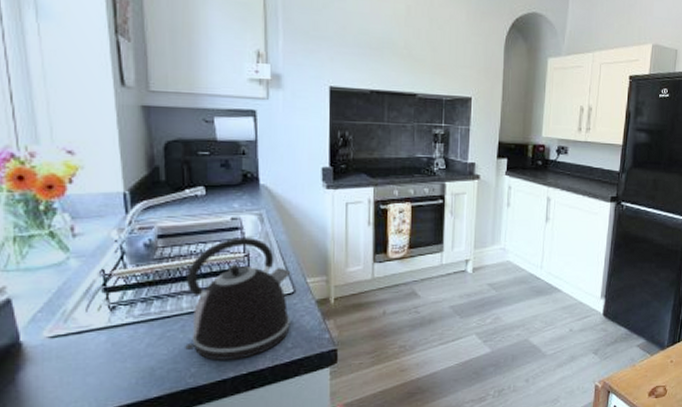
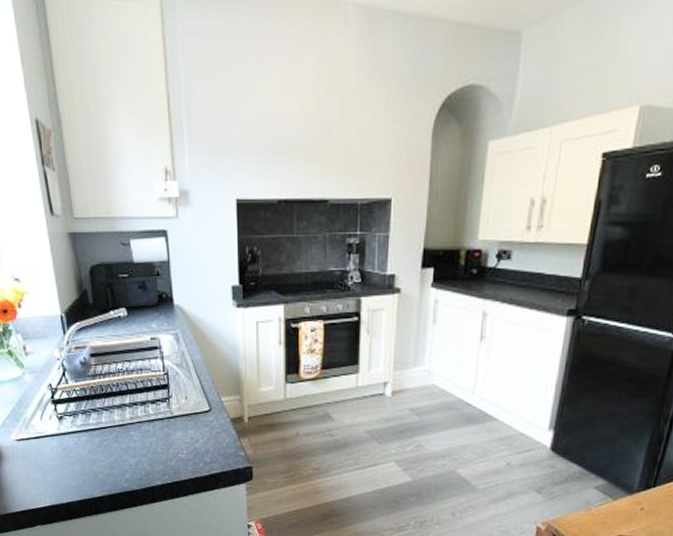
kettle: present [185,238,291,360] -> none [116,357,208,470]

